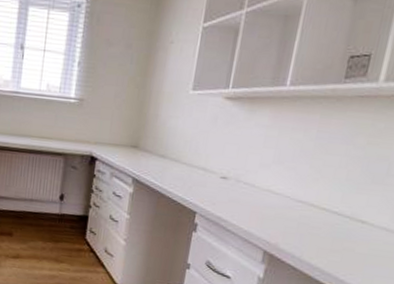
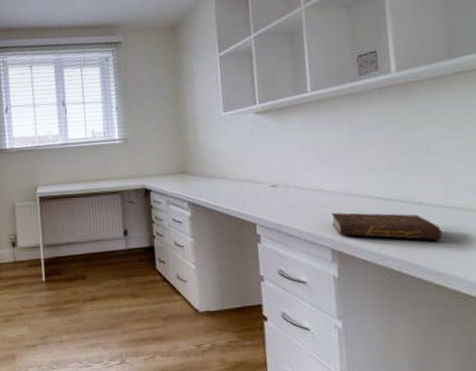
book: none [272,216,376,261] -> present [331,213,442,241]

